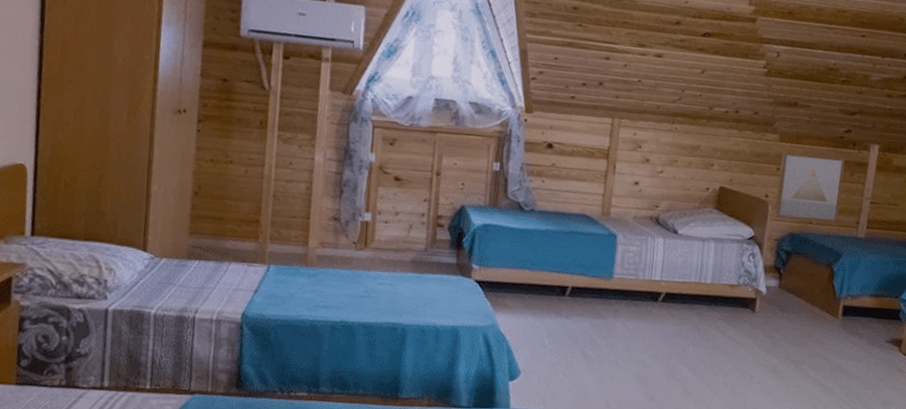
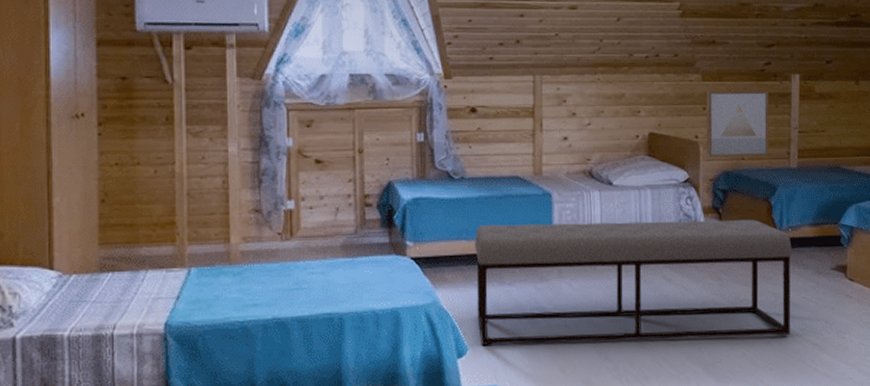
bench: none [532,257,849,400] -> present [475,219,792,345]

